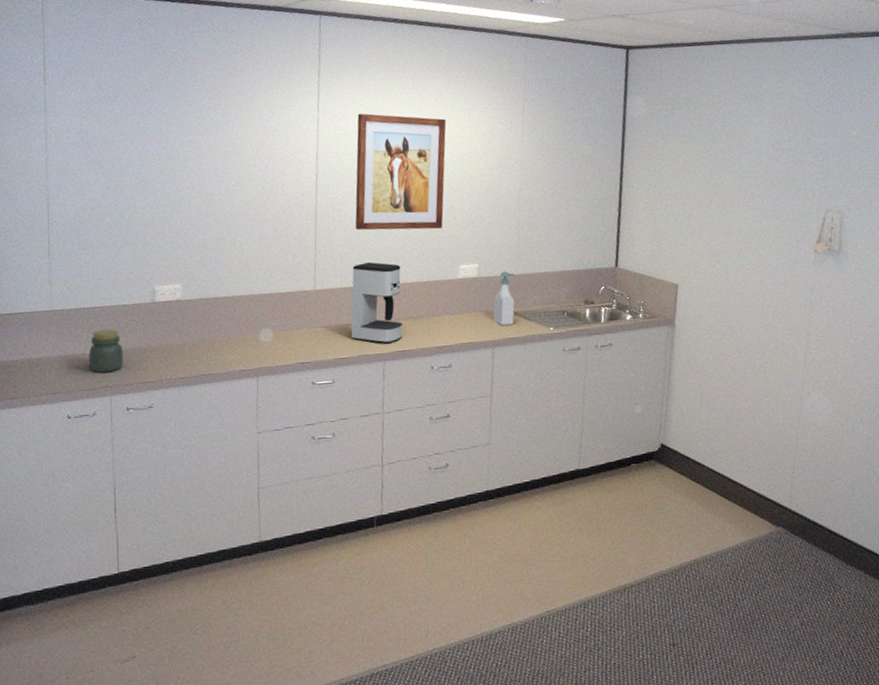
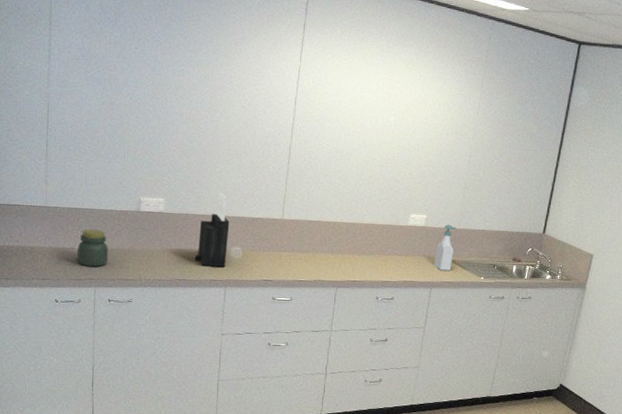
knife block: none [220,268,256,355] -> present [194,192,230,267]
coffee maker: present [351,262,403,344] -> none [310,201,360,273]
wall art: present [355,113,446,230] -> none [323,68,413,181]

